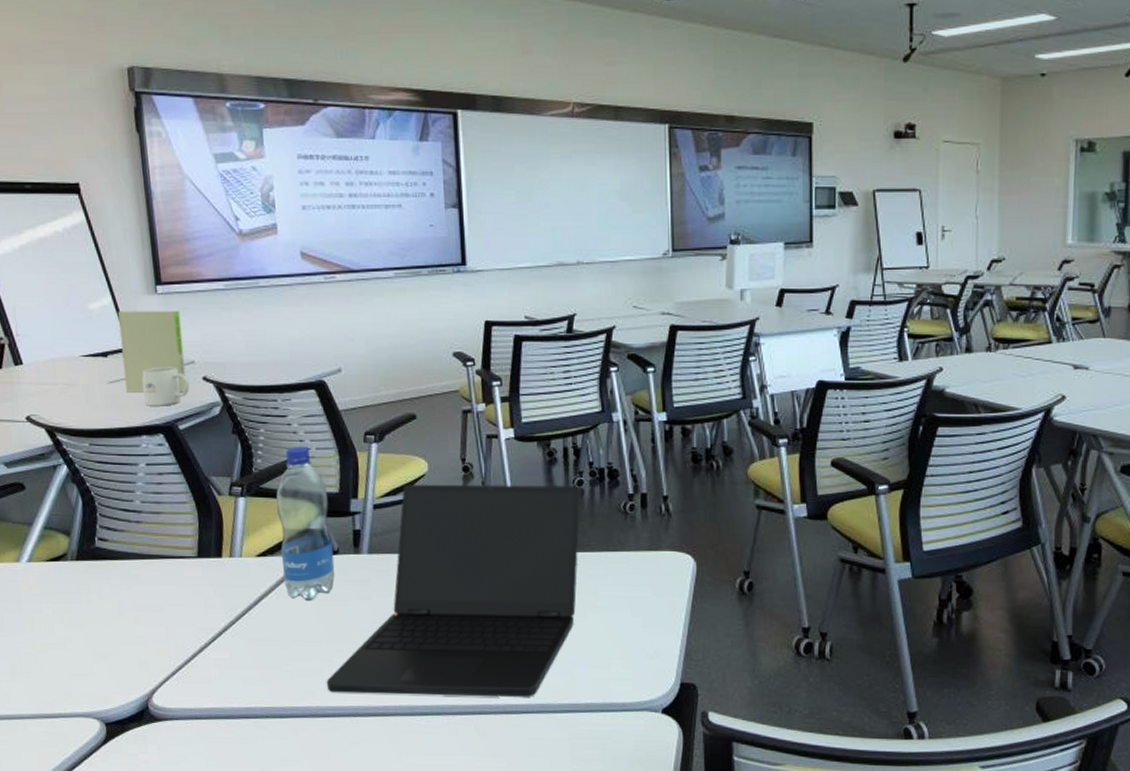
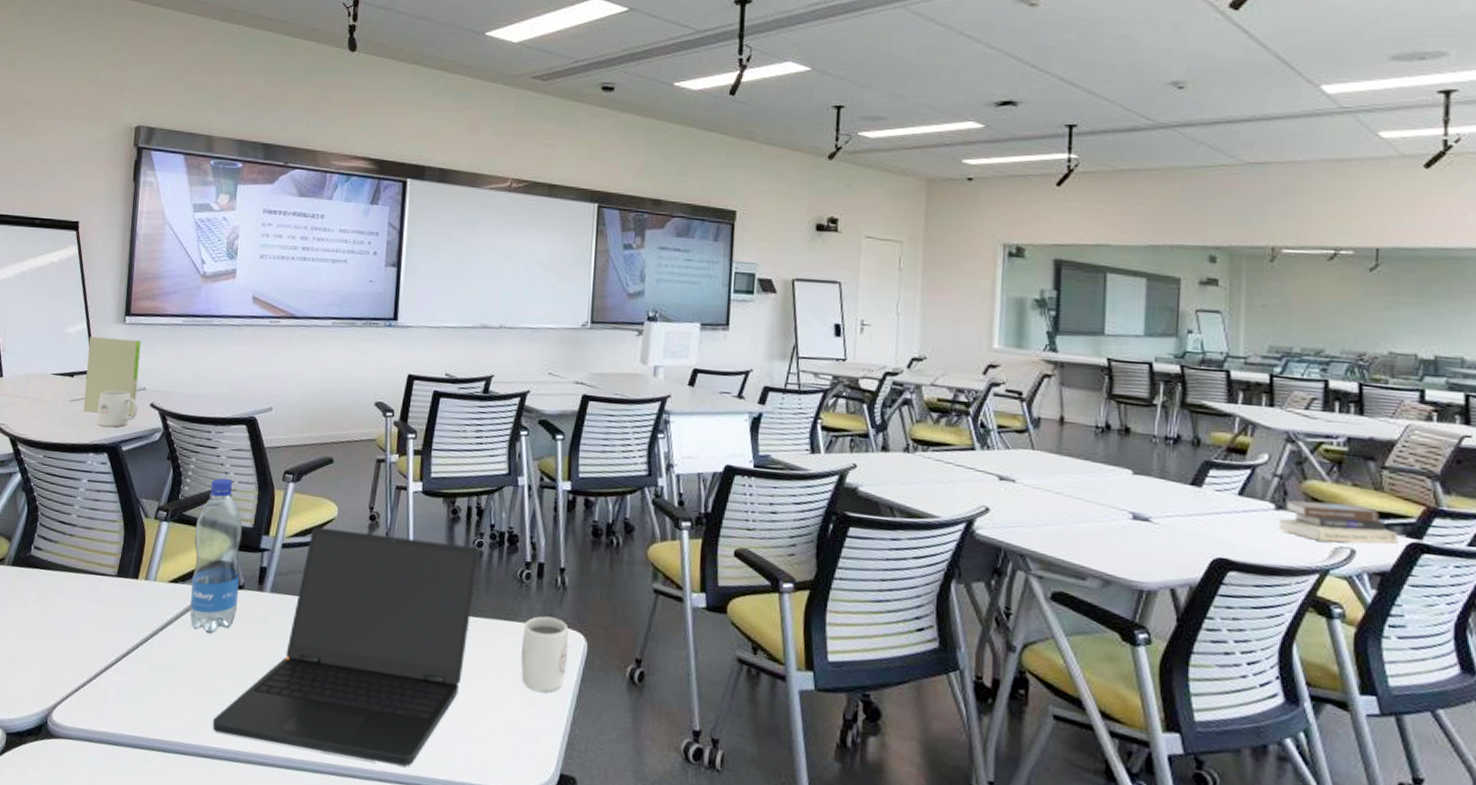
mug: none [632,543,678,612] -> present [521,616,569,692]

